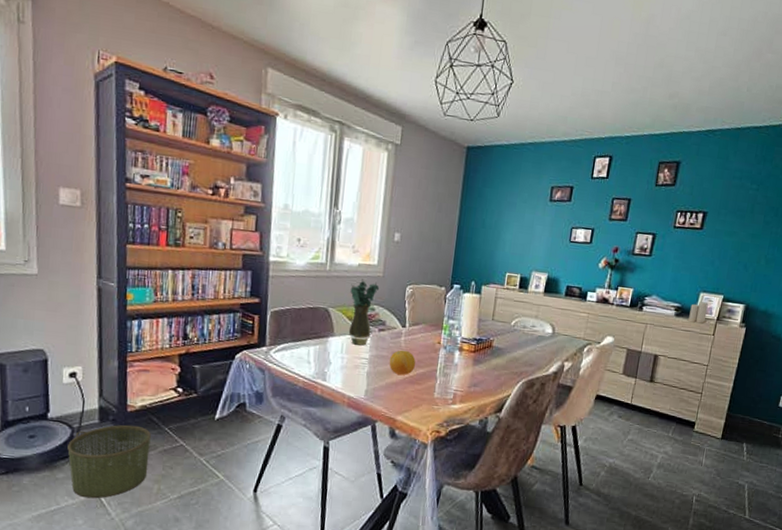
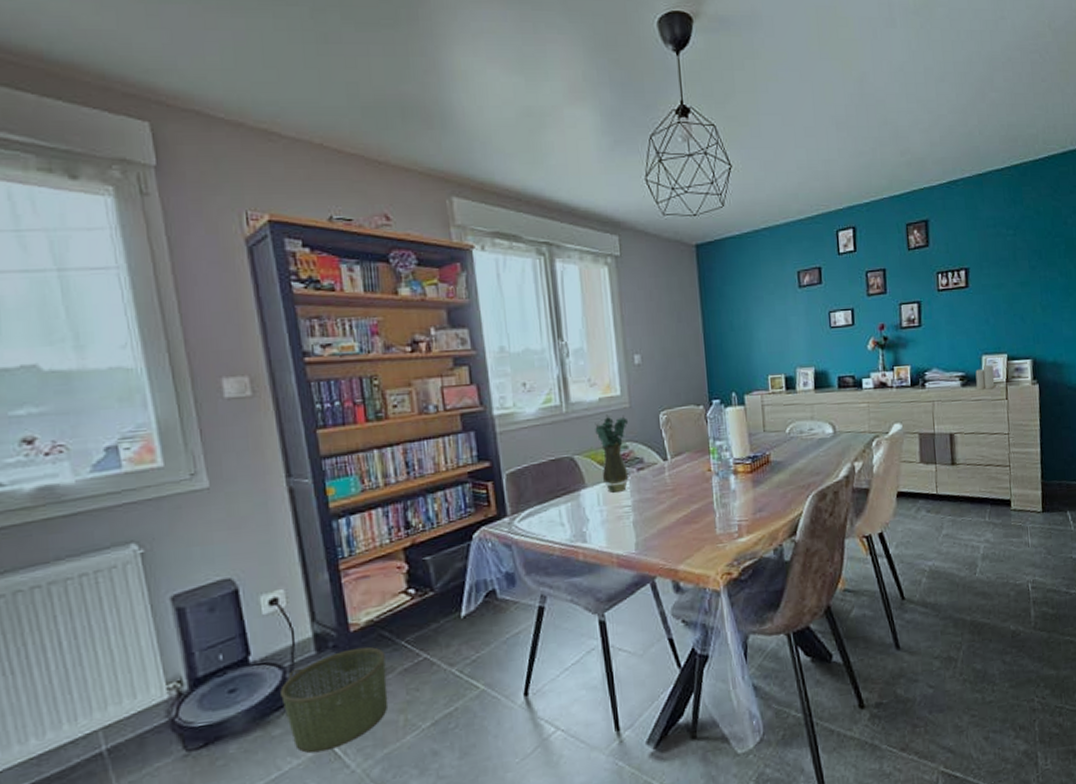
fruit: present [389,350,416,376] -> none [656,486,688,518]

